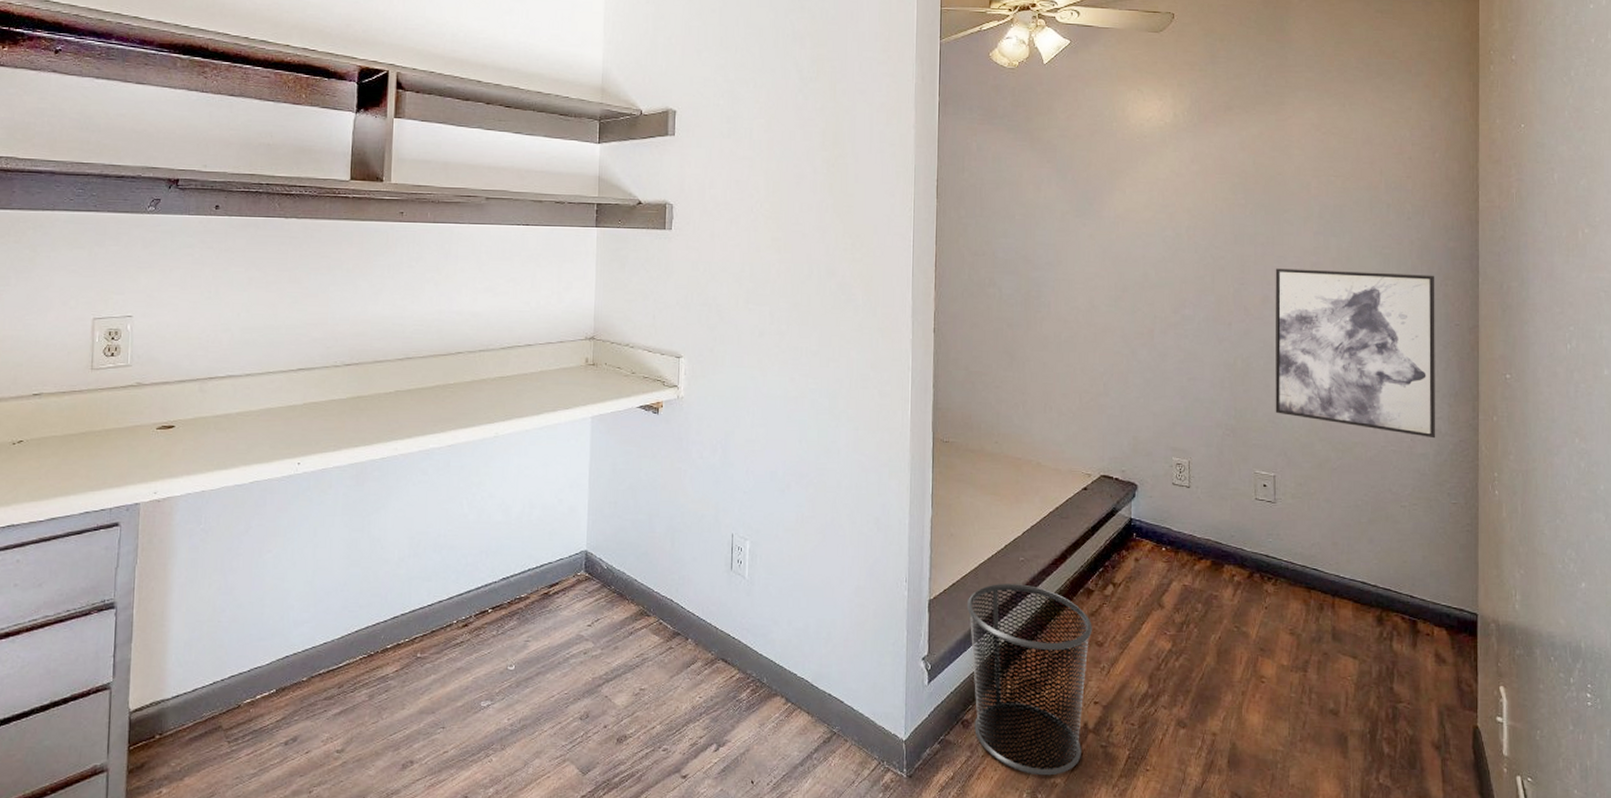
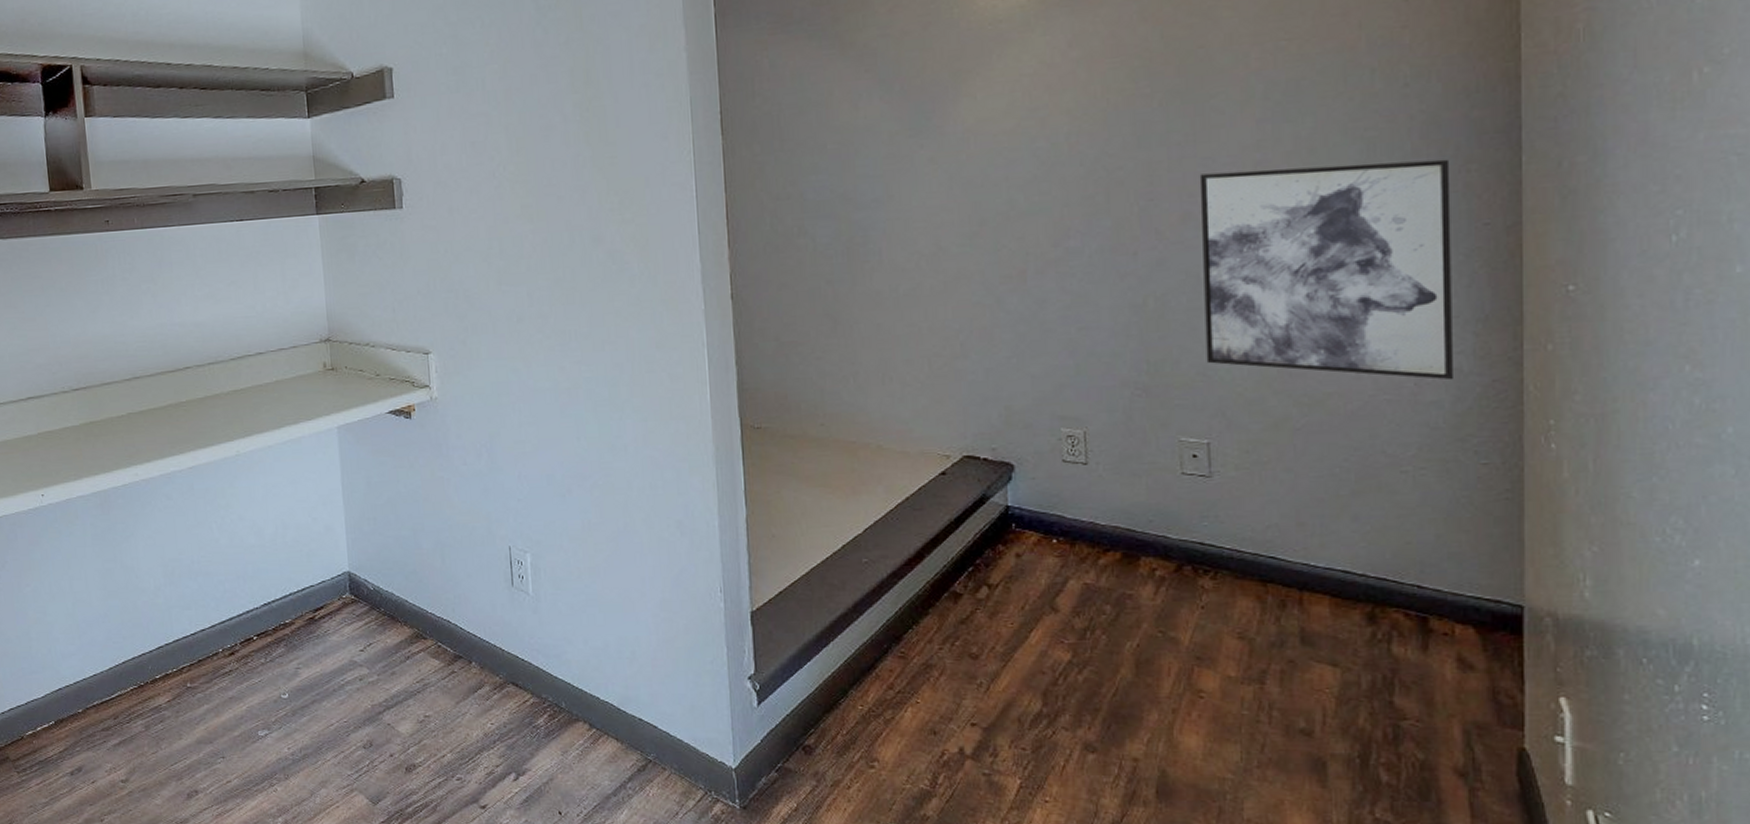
waste bin: present [966,584,1092,776] -> none [798,589,963,808]

